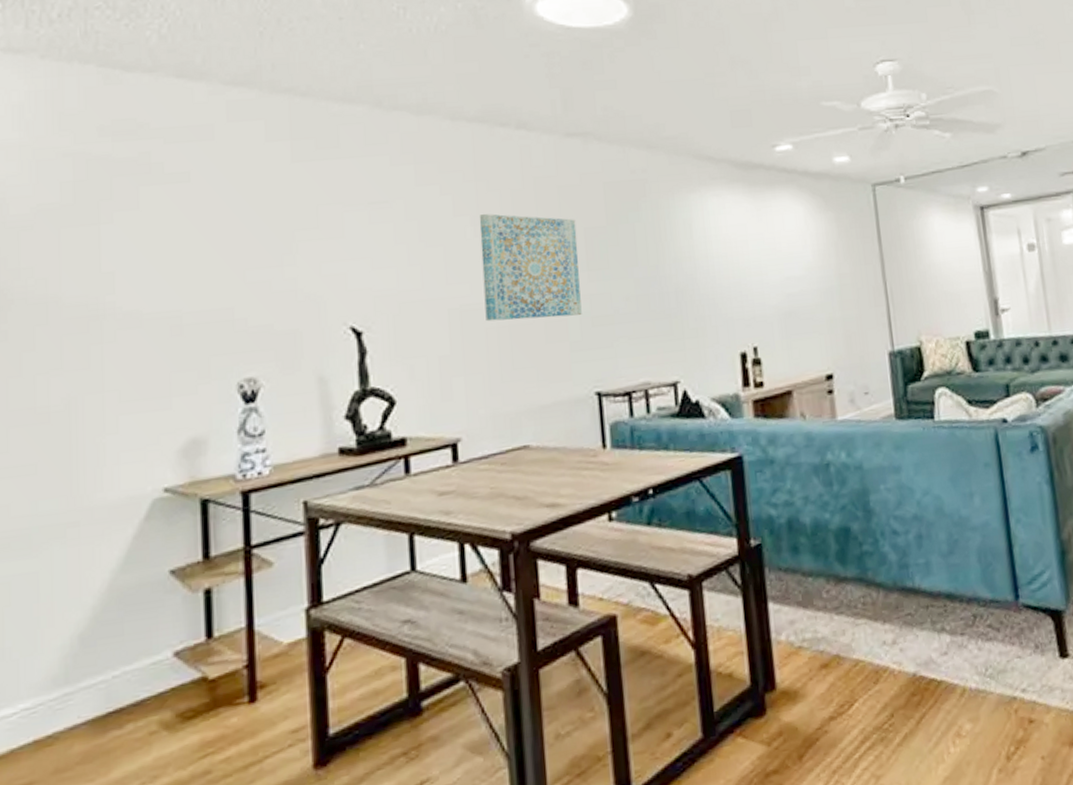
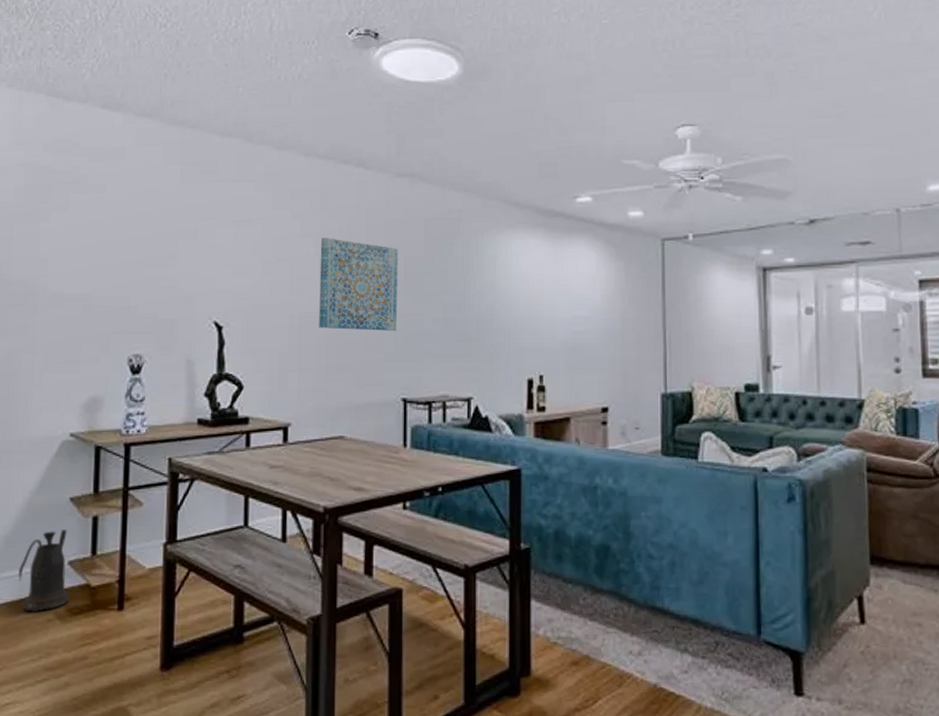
watering can: none [103,612,178,727] -> present [19,530,69,613]

